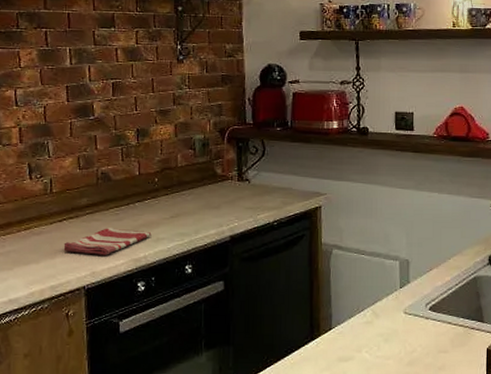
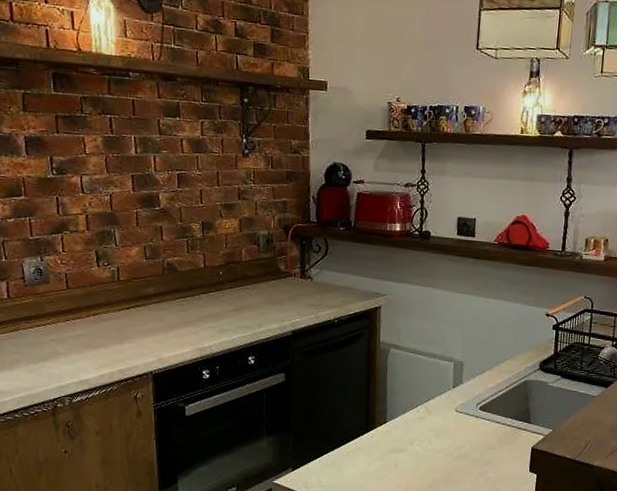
dish towel: present [63,228,152,255] -> none [131,317,216,343]

